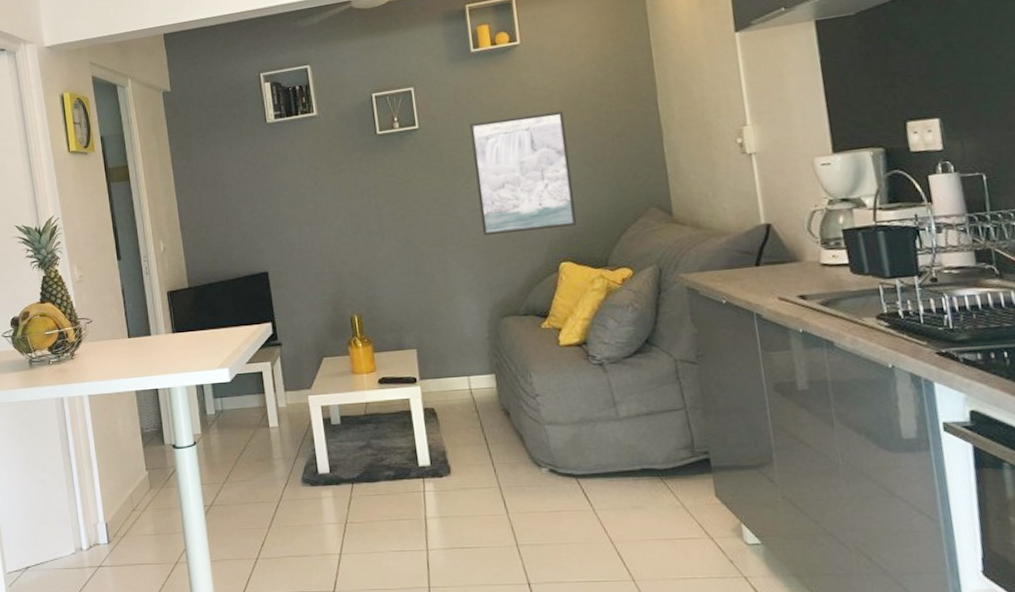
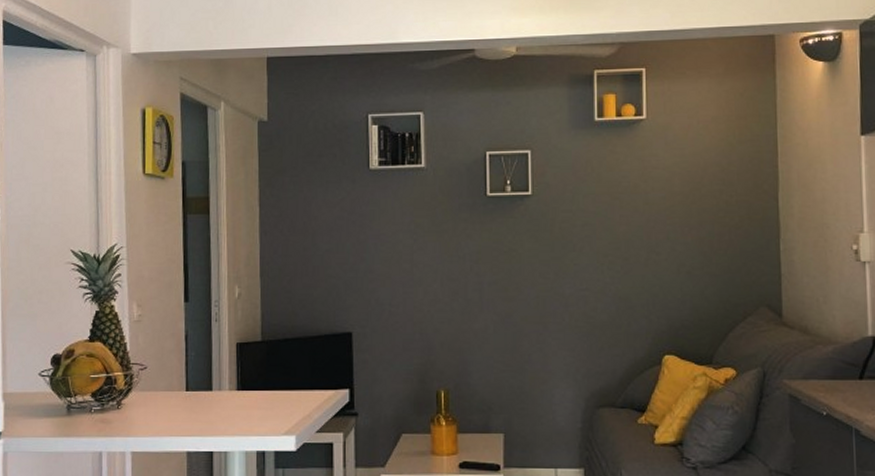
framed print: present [470,111,577,236] -> none [585,195,686,318]

